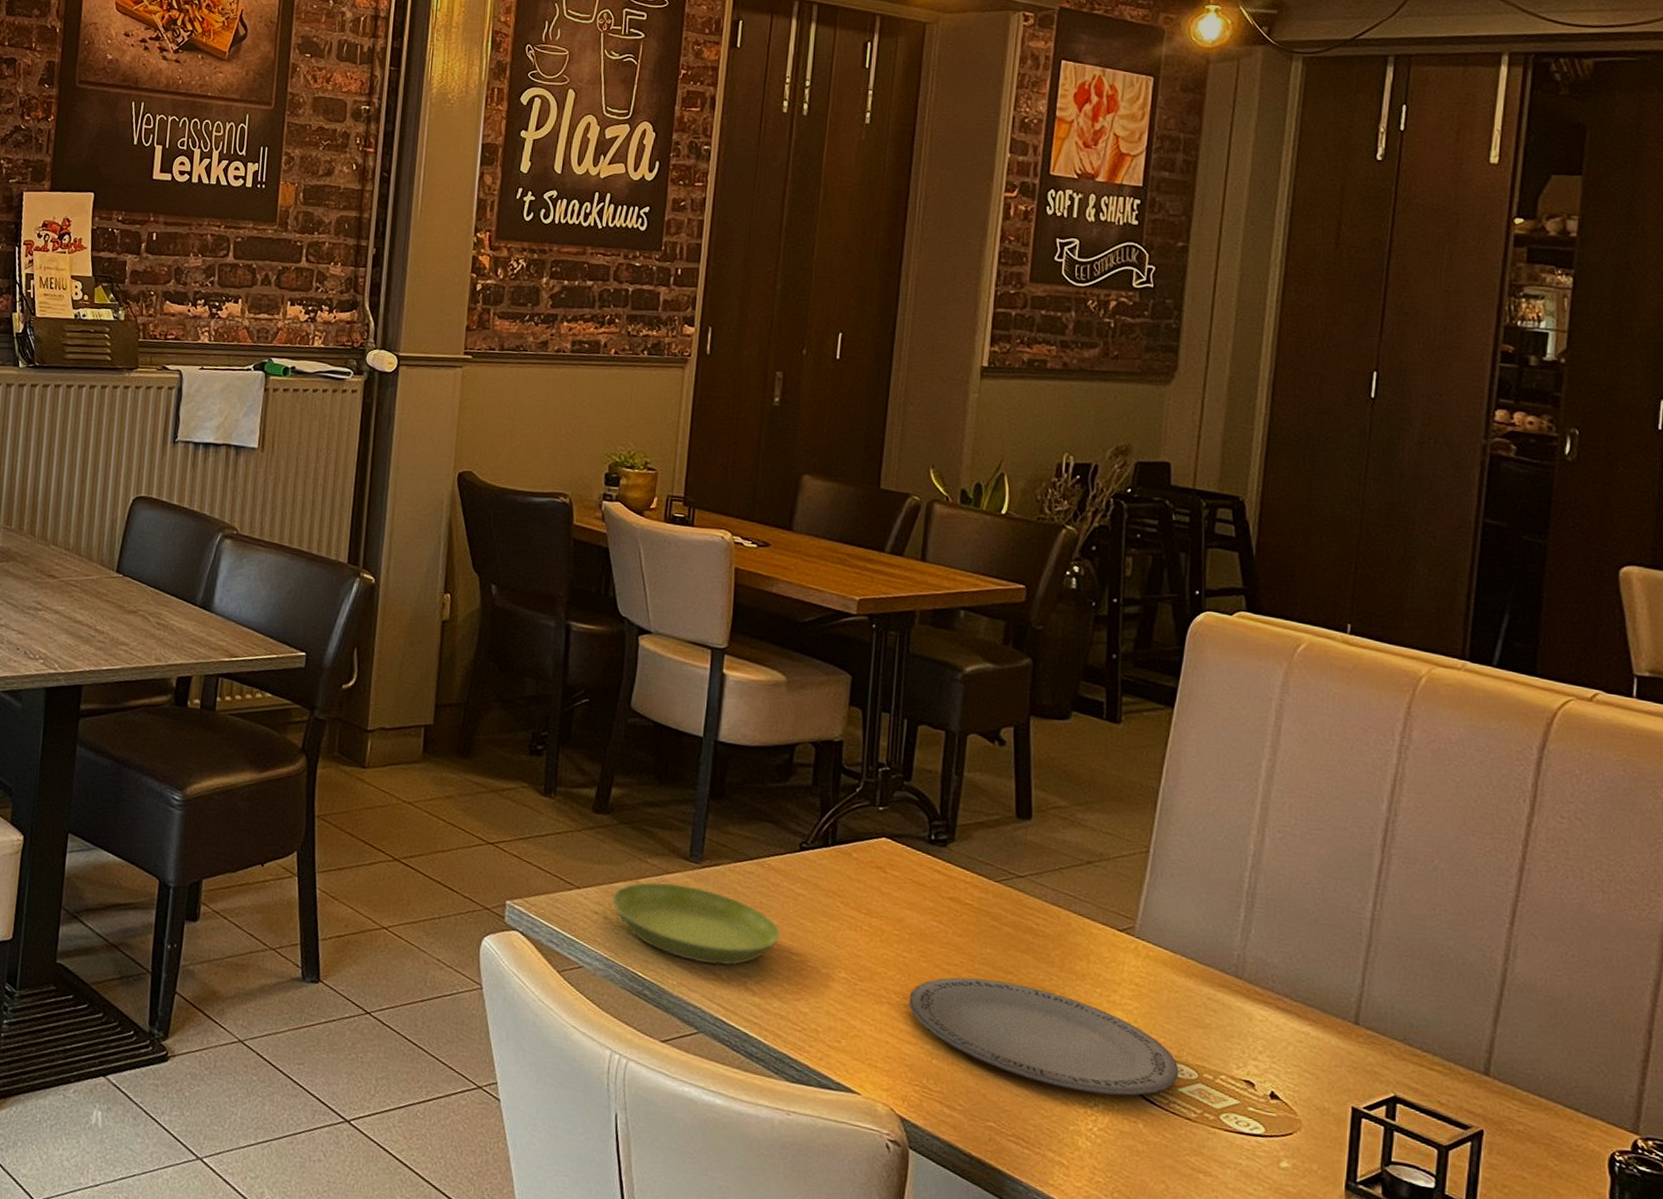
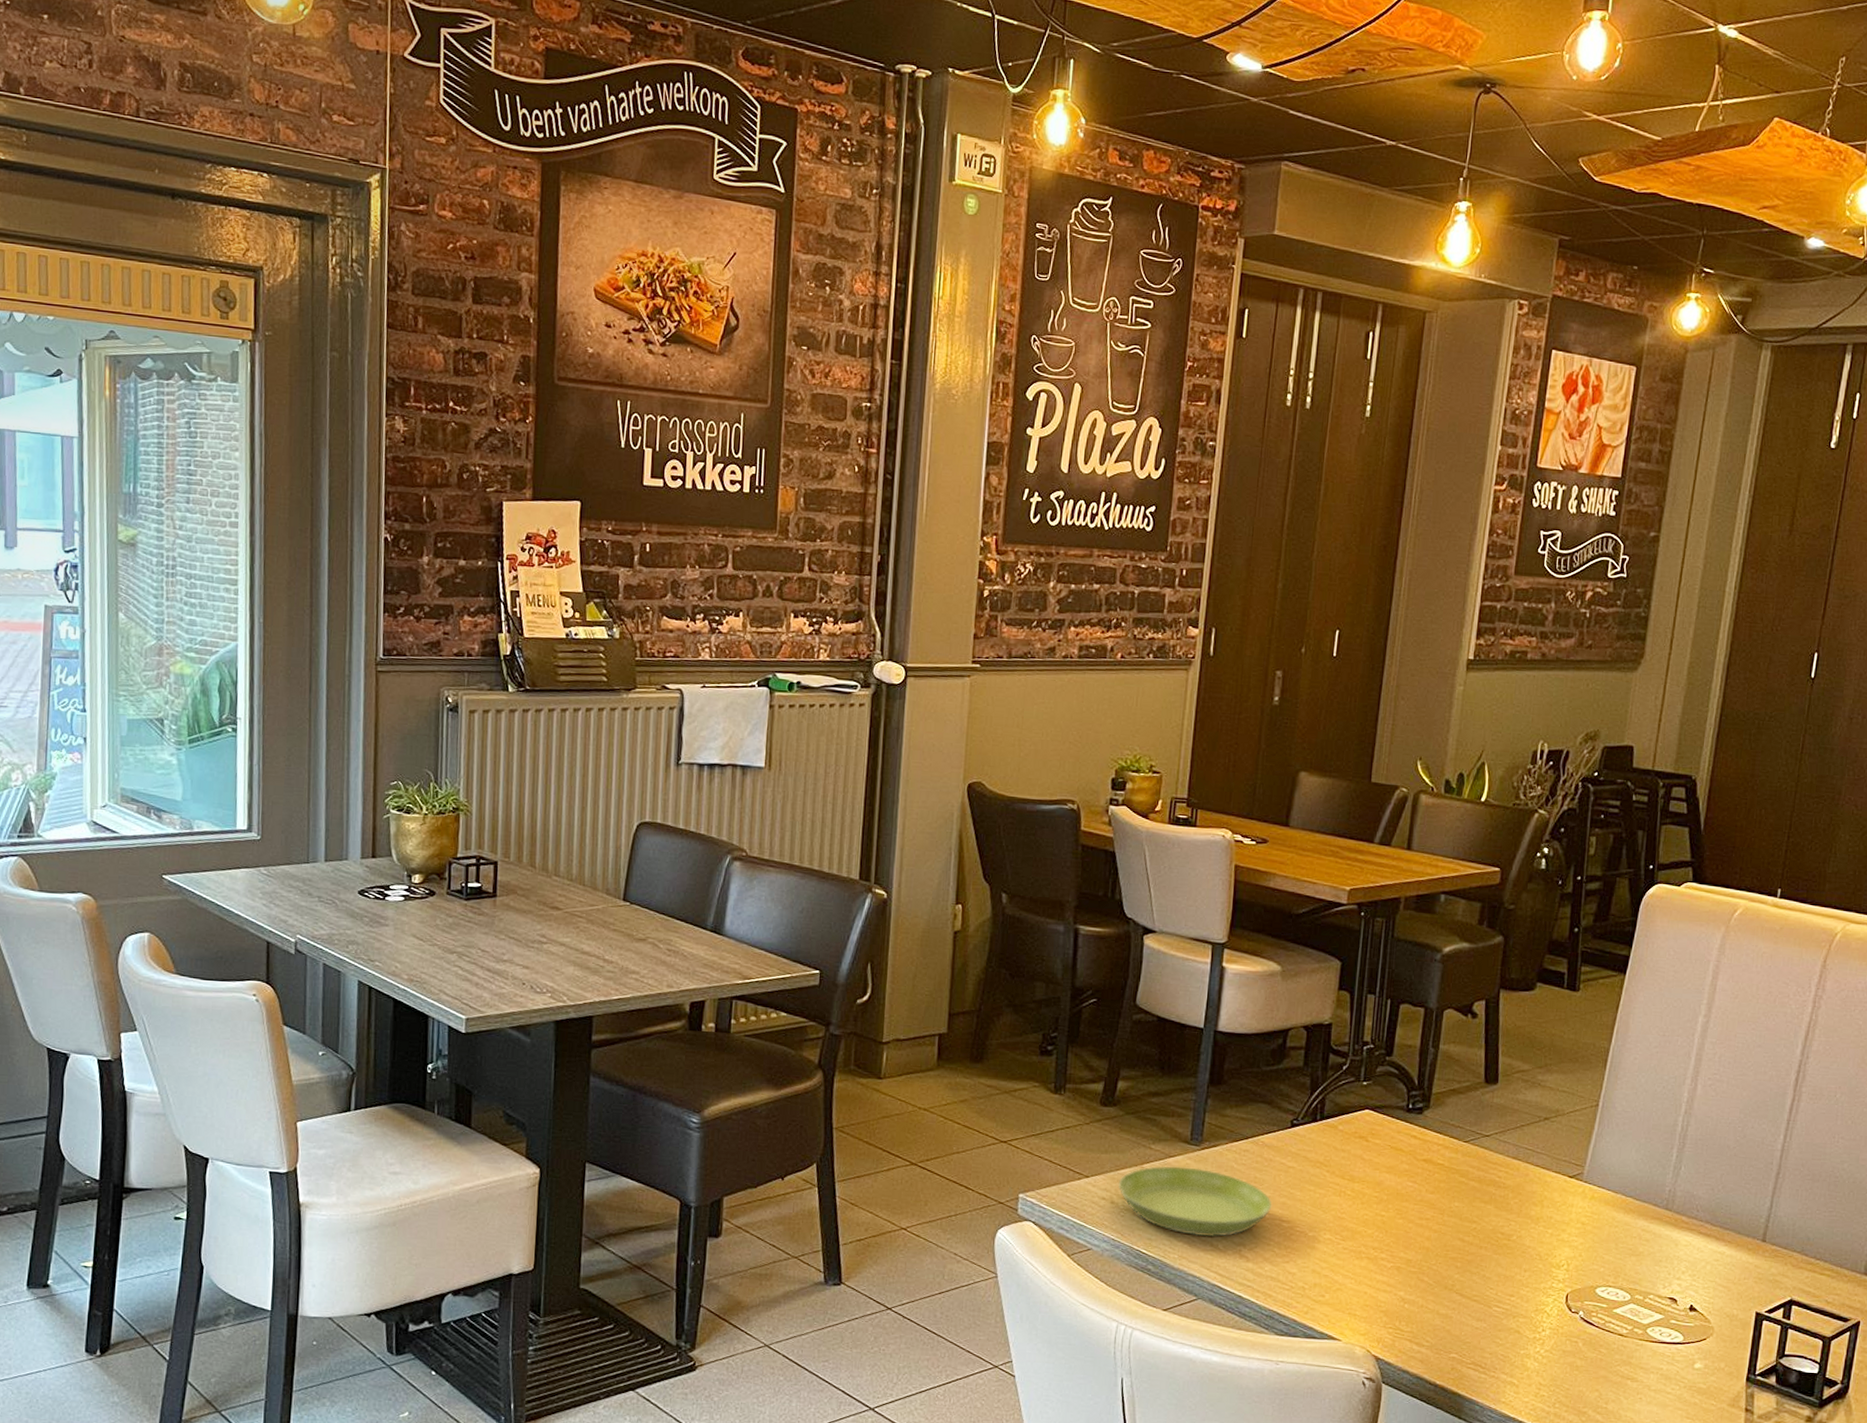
plate: present [909,977,1179,1096] -> none [1385,1229,1615,1321]

